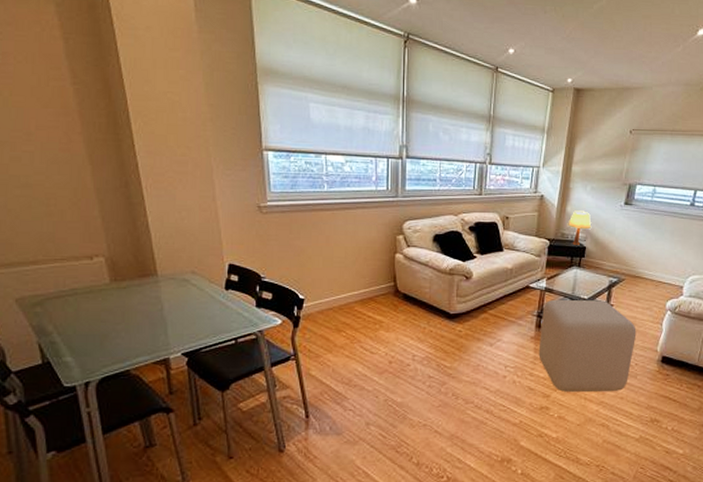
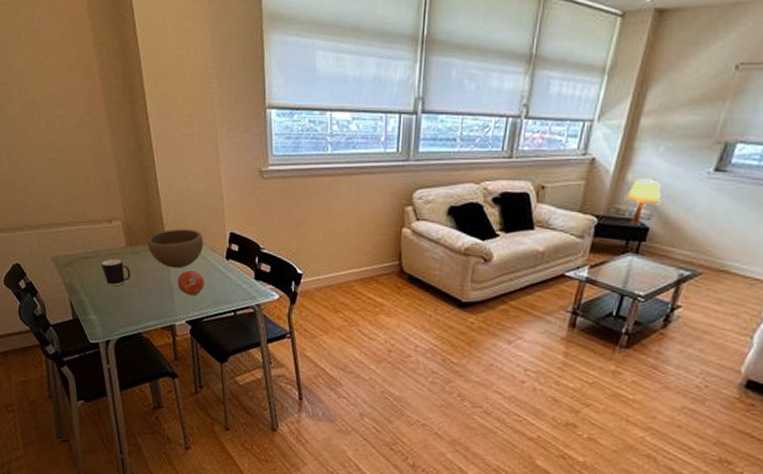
mug: none [79,296,116,324] -> present [101,258,131,286]
bowl: none [135,262,200,301] -> present [147,229,203,269]
fruit: none [171,303,202,328] -> present [177,270,205,296]
pouf: present [538,299,637,392] -> none [569,293,712,417]

